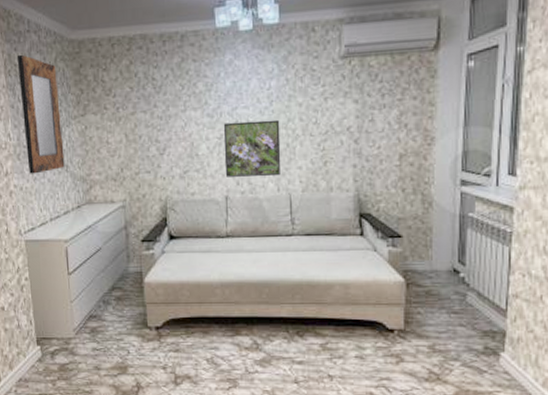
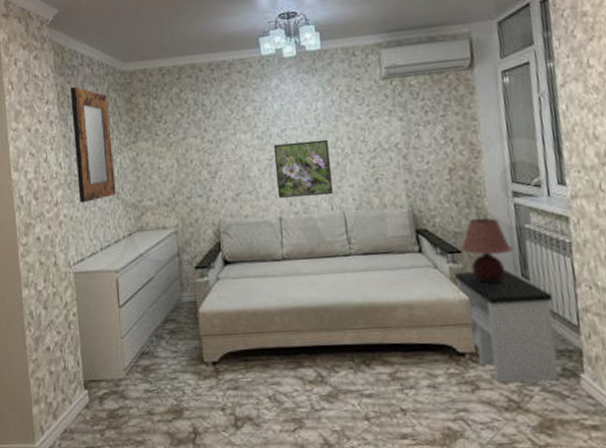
side table: none [393,256,486,357] -> present [455,270,559,383]
table lamp: none [402,204,453,267] -> present [460,217,513,283]

